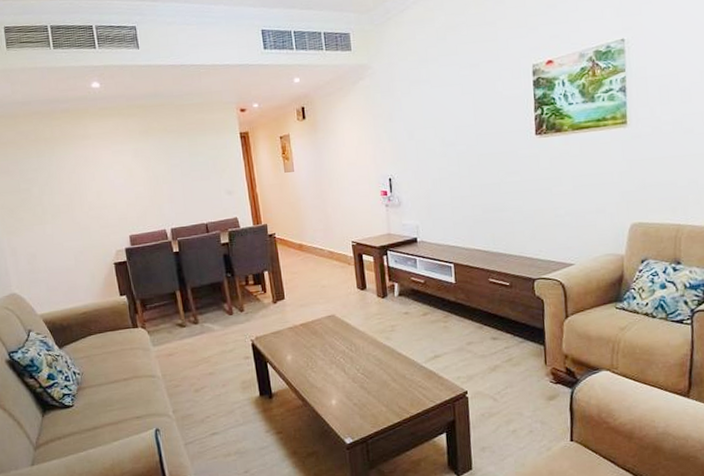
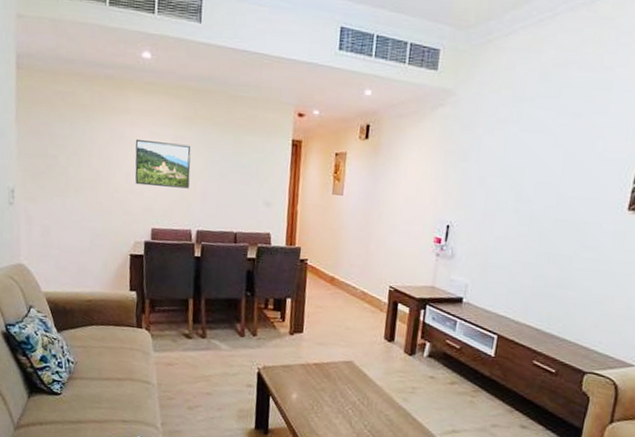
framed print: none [99,155,156,200] -> present [135,138,191,189]

